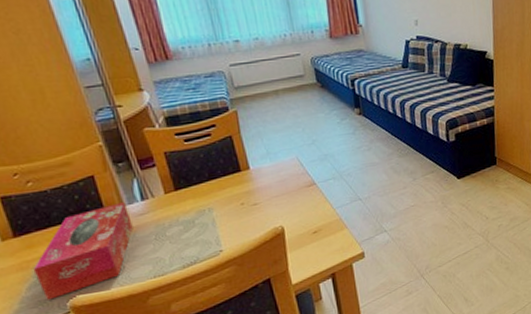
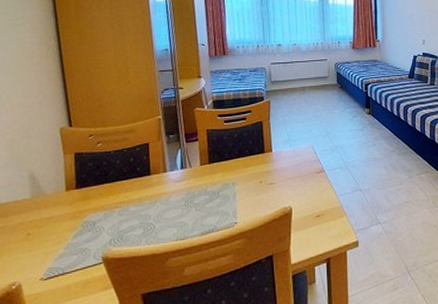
tissue box: present [32,202,133,300] -> none [82,169,169,249]

